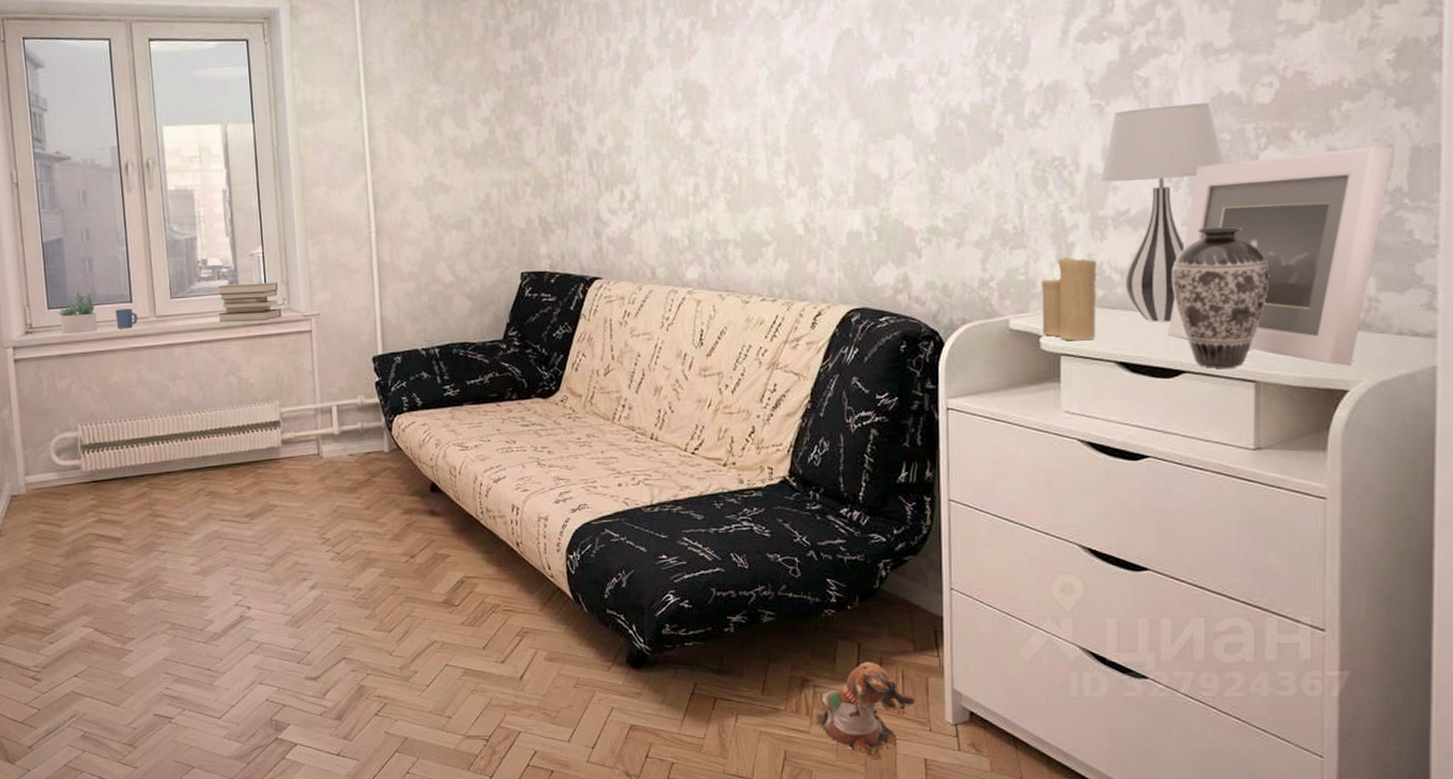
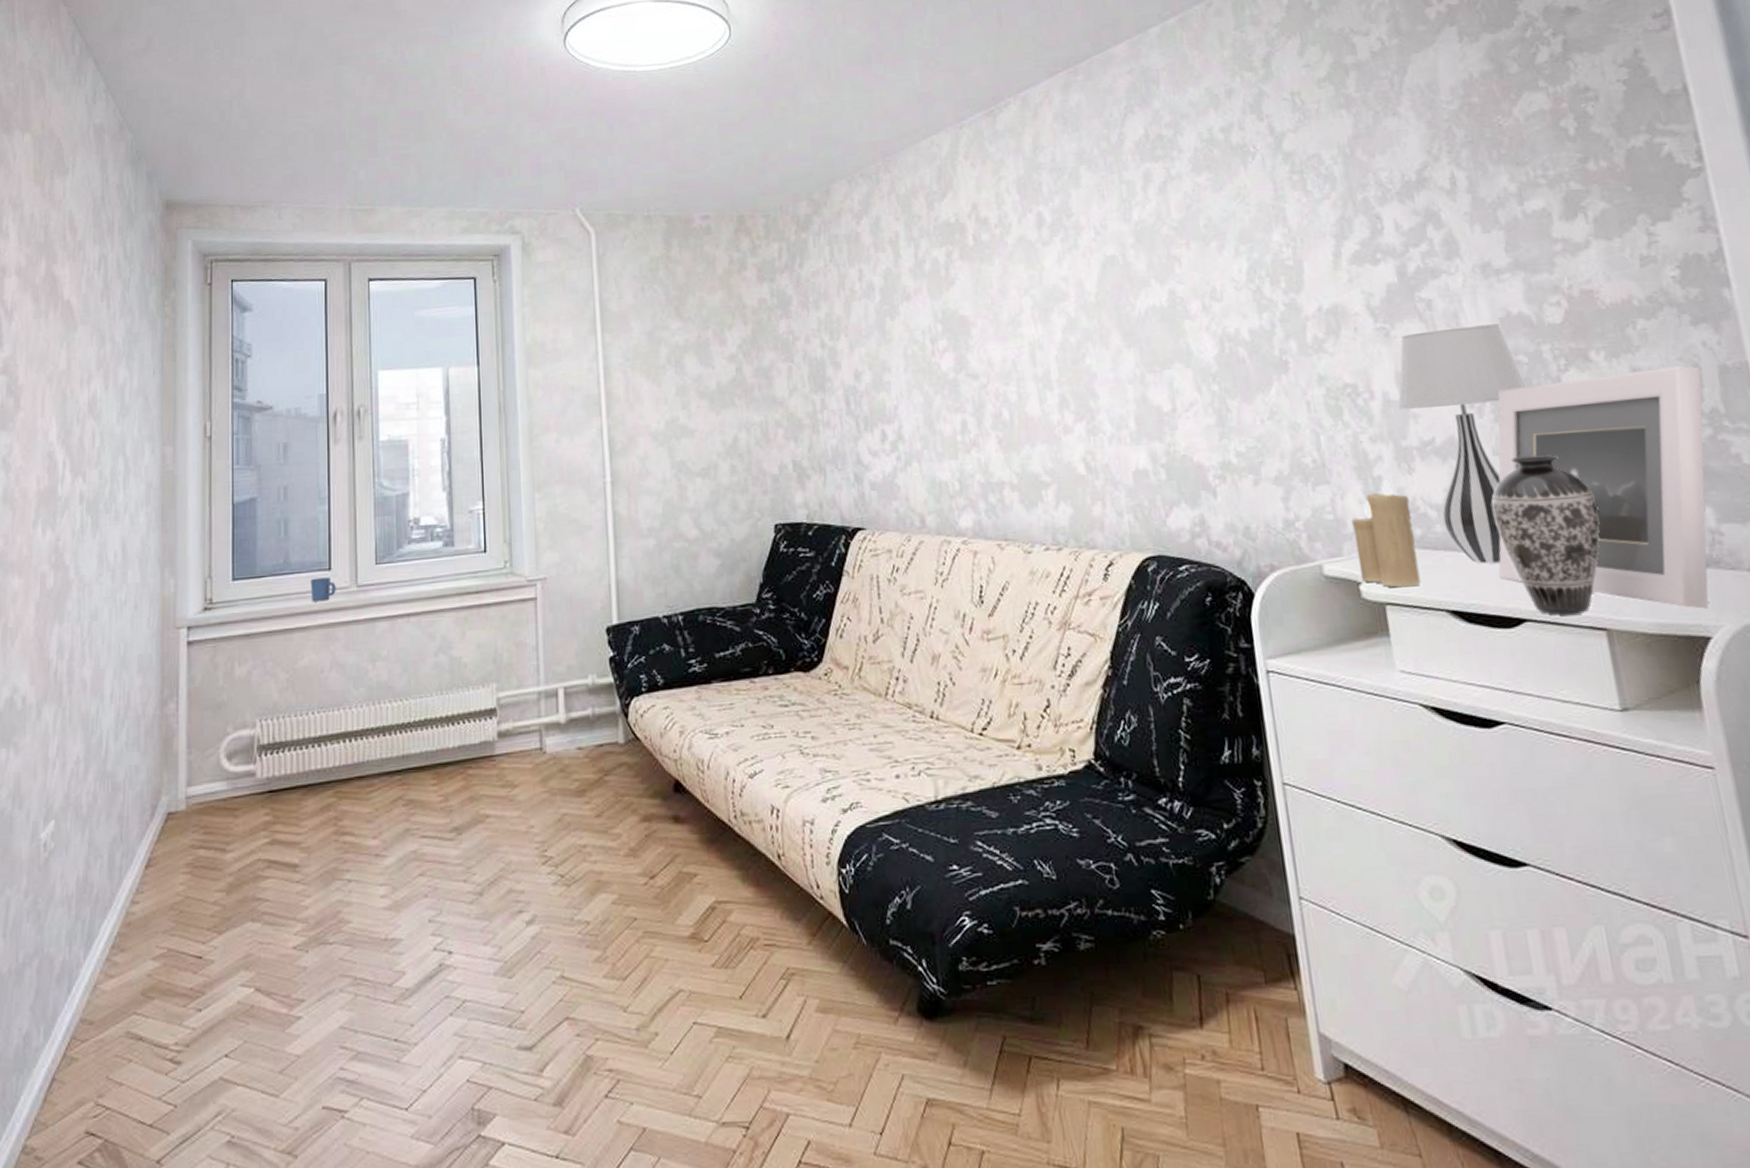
succulent plant: present [57,291,97,335] -> none [243,558,288,610]
books: present [218,282,282,322] -> none [429,542,503,591]
stuffed animal: present [805,662,923,760] -> none [1146,999,1286,1137]

